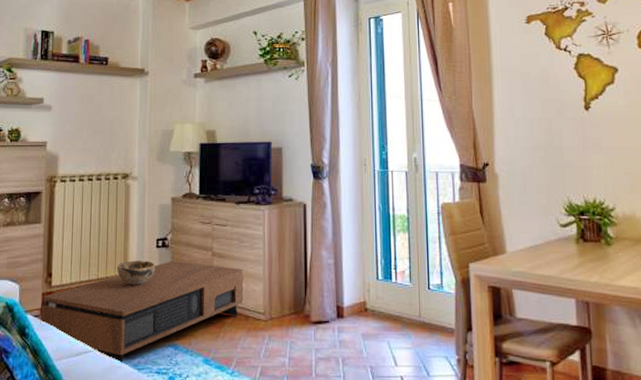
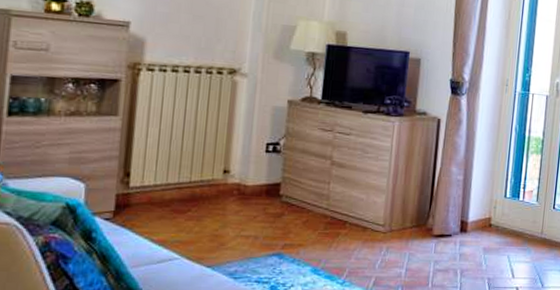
coffee table: present [40,261,244,364] -> none [112,167,365,273]
decorative bowl: present [117,261,156,285] -> none [215,164,264,191]

